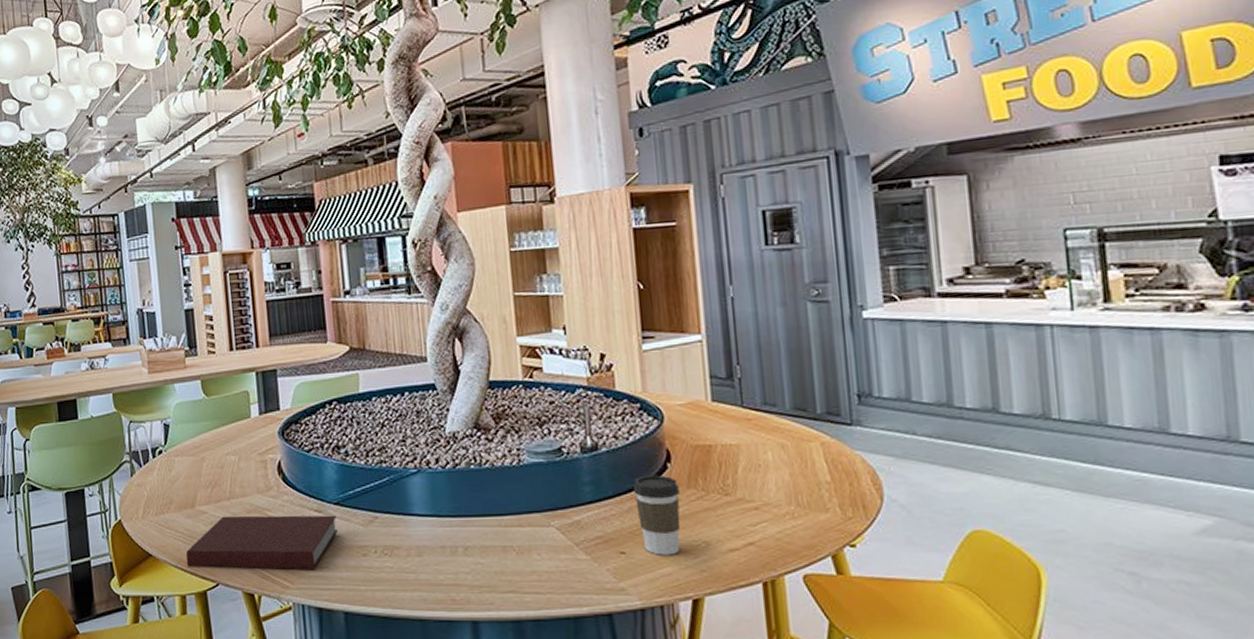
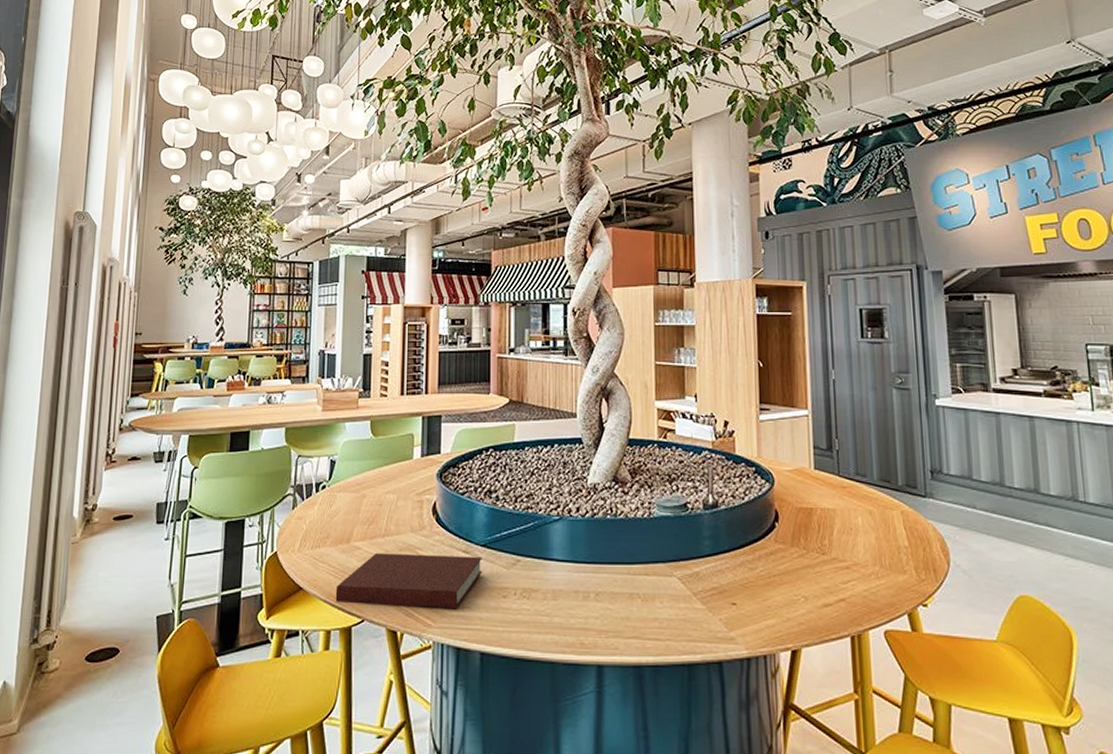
coffee cup: present [632,475,681,555] -> none [745,533,785,608]

